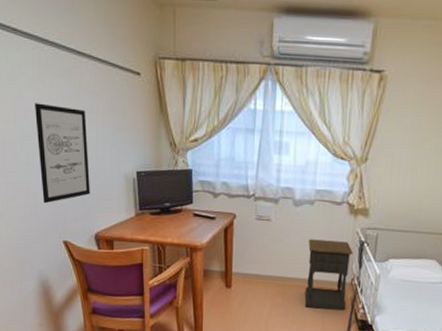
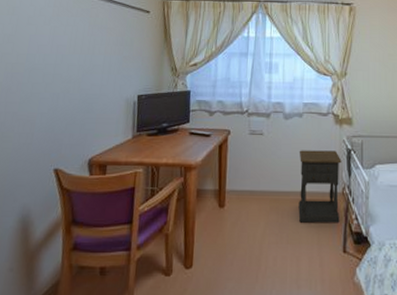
wall art: present [35,103,90,204] -> none [40,39,96,131]

